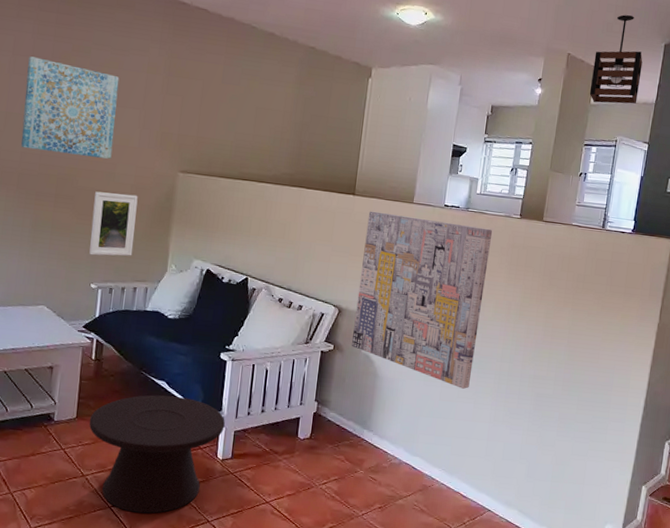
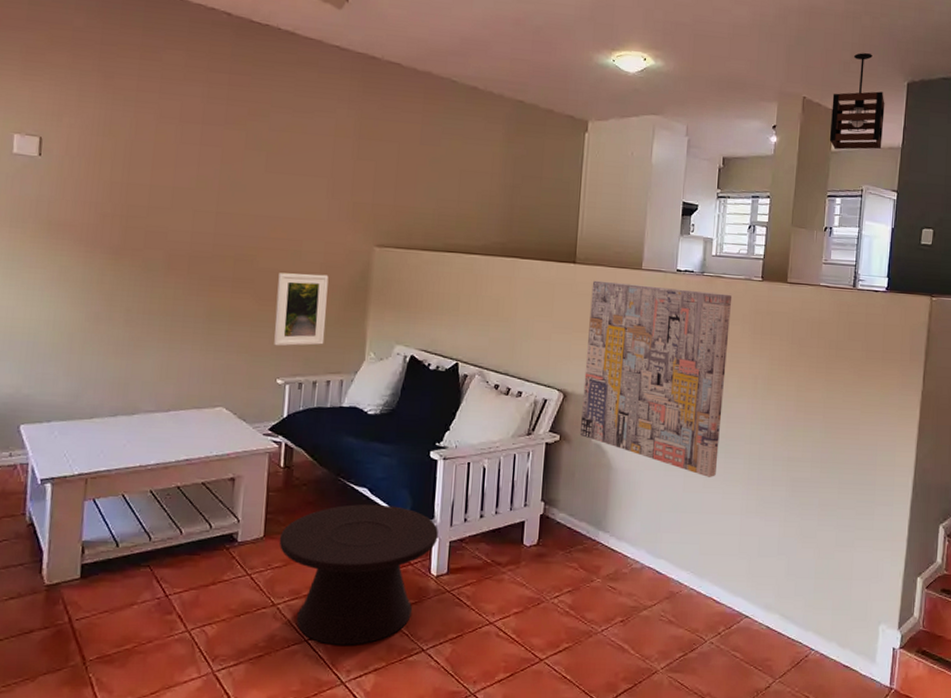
wall art: present [21,56,120,159] -> none [191,123,303,235]

